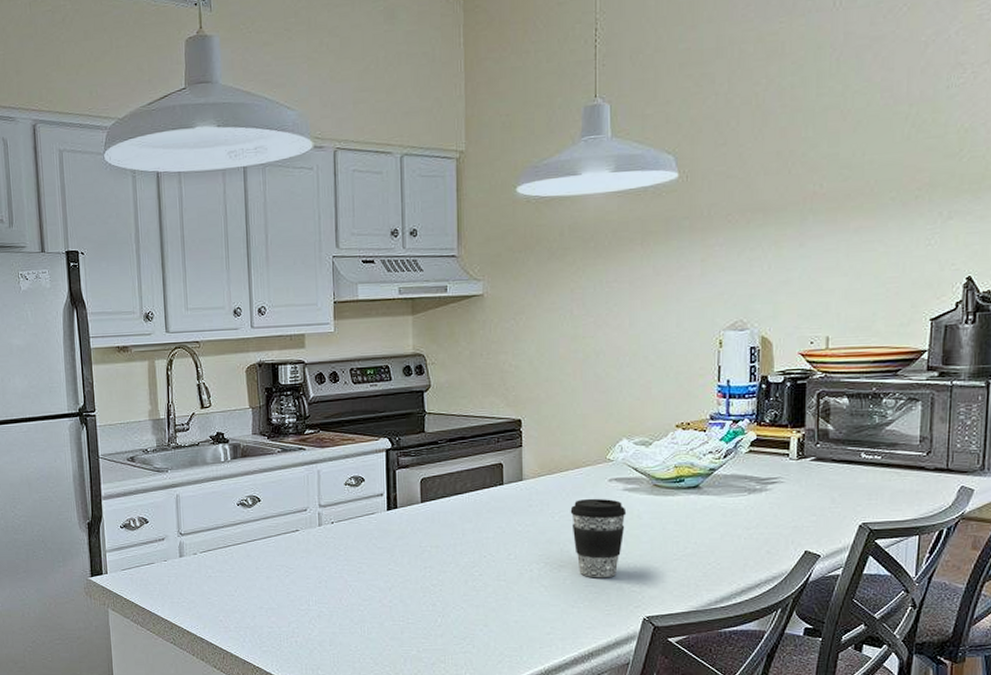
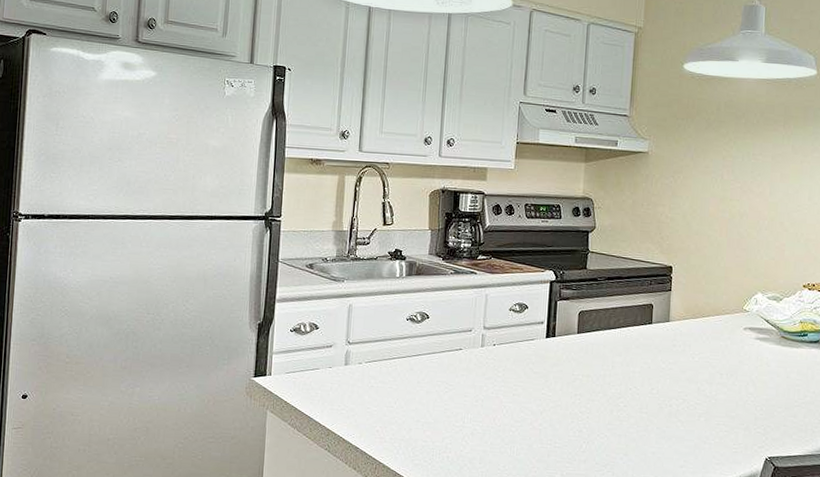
coffee cup: present [570,498,627,577] -> none [708,343,757,418]

